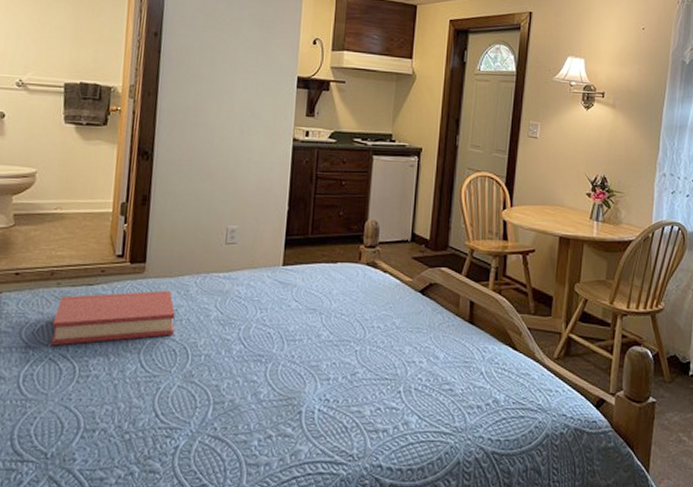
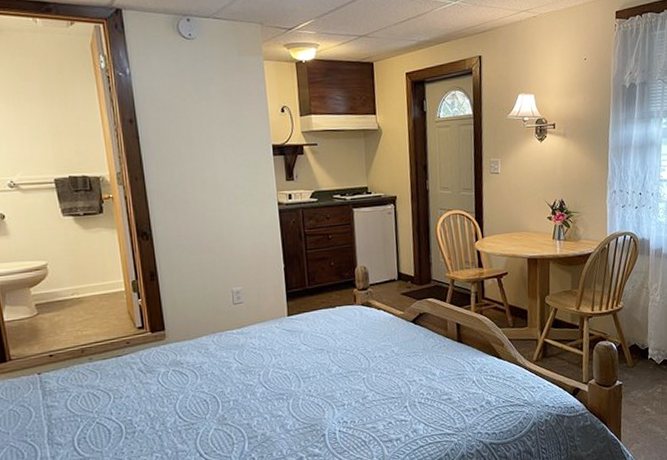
hardback book: present [50,291,176,346] -> none [93,351,202,412]

